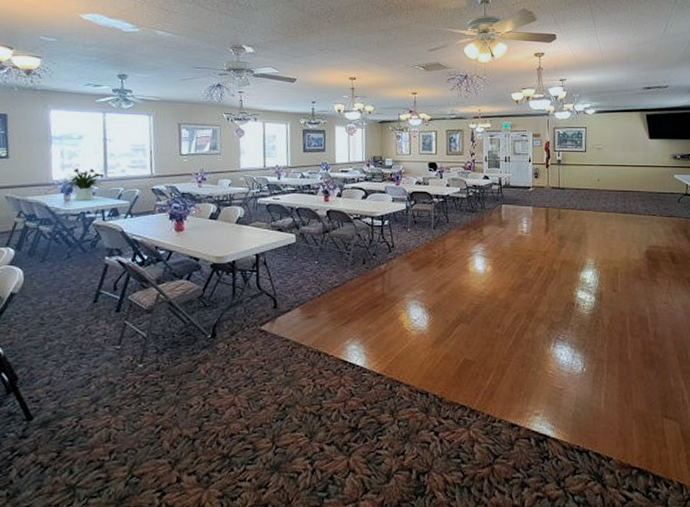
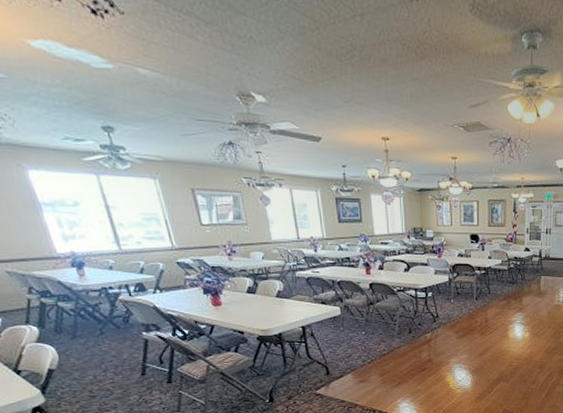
flower arrangement: present [66,168,104,201] -> none [73,239,119,275]

